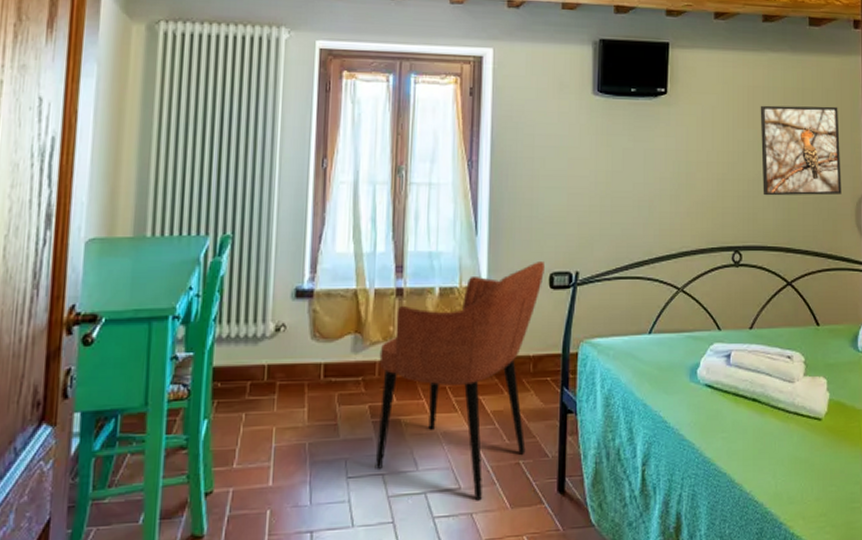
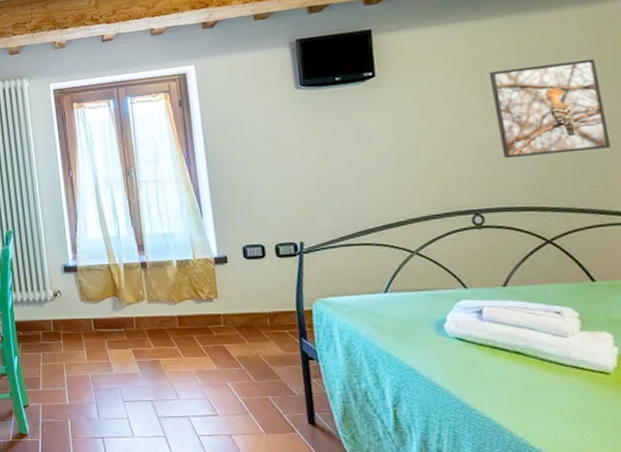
armchair: present [375,262,544,501] -> none [134,235,273,426]

